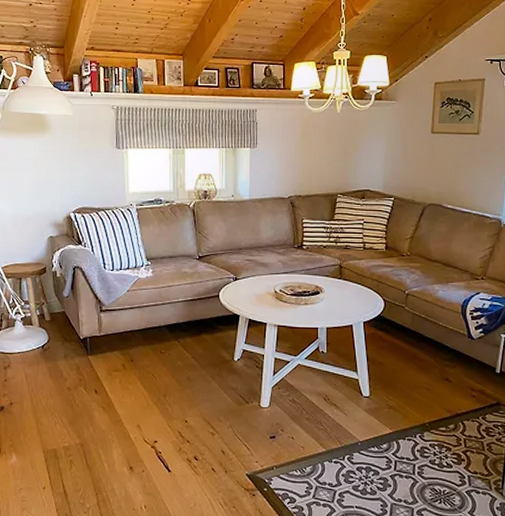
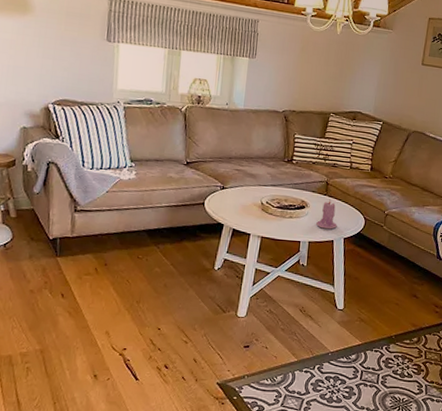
candle: none [333,283,355,314] -> present [316,200,337,229]

